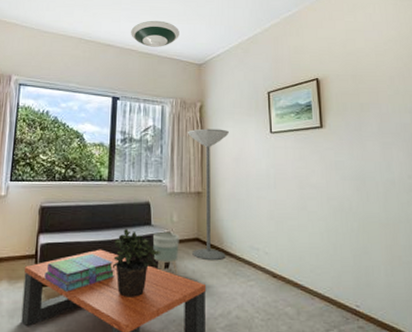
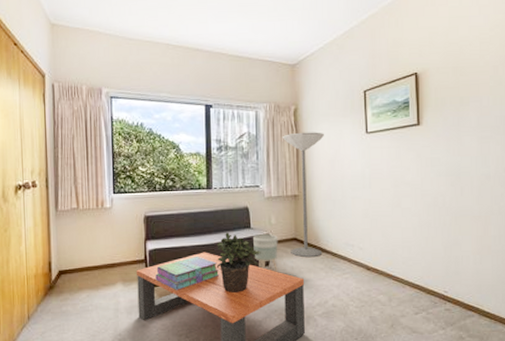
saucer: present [131,20,179,47] -> none [219,18,271,49]

